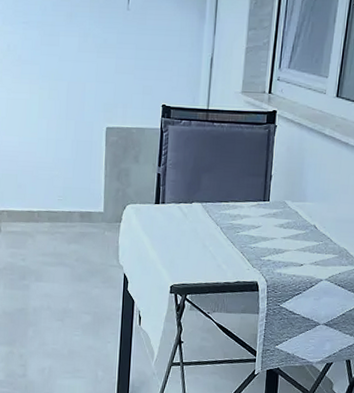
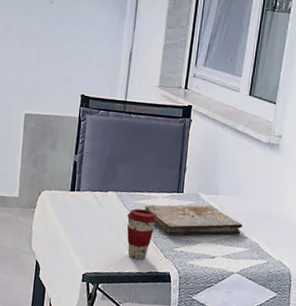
coffee cup: none [213,219,243,270] -> present [127,208,157,260]
book: none [231,212,331,245] -> present [145,205,243,236]

